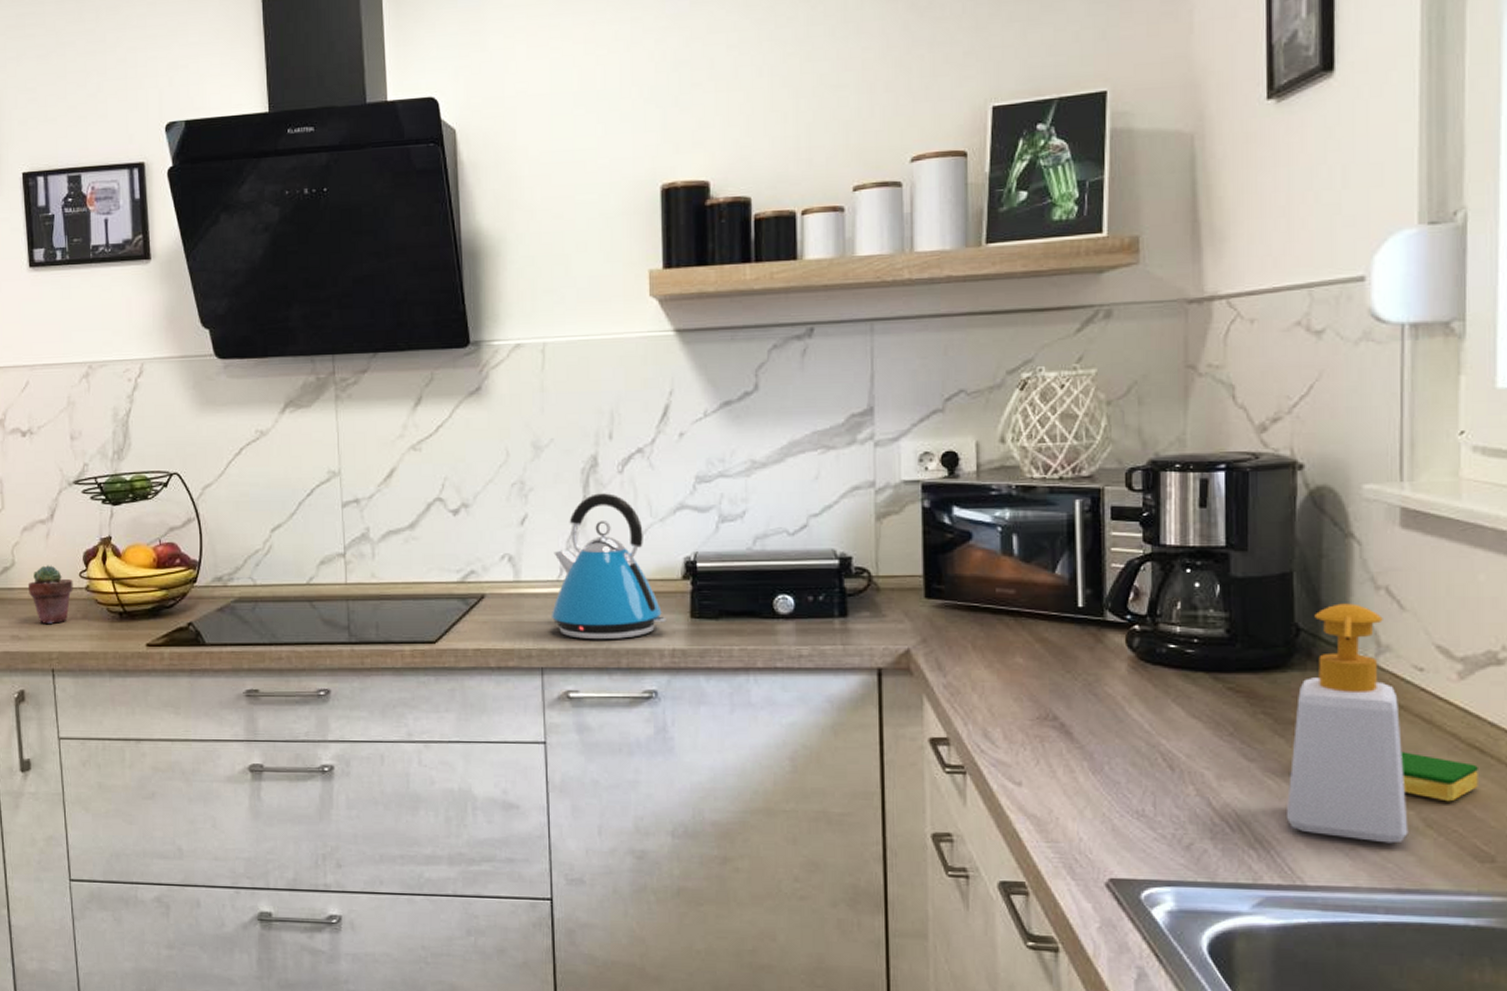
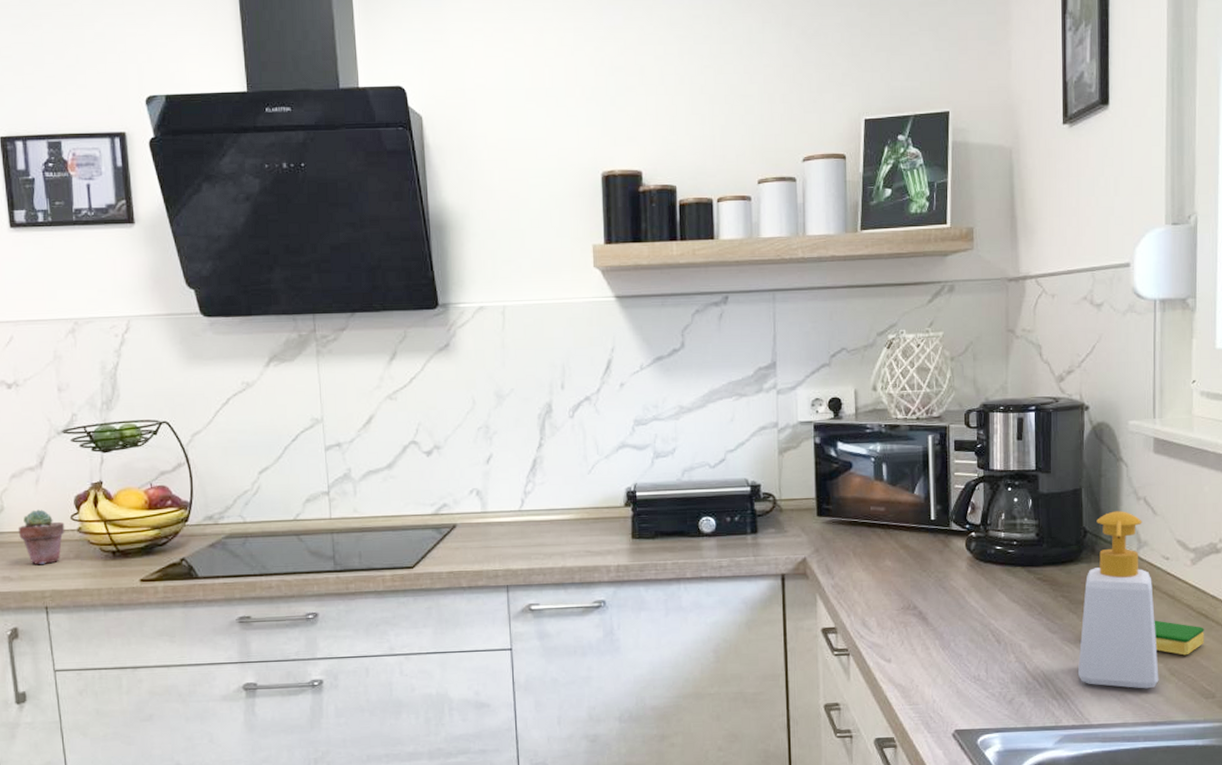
kettle: present [552,493,667,640] -> none [515,435,612,560]

